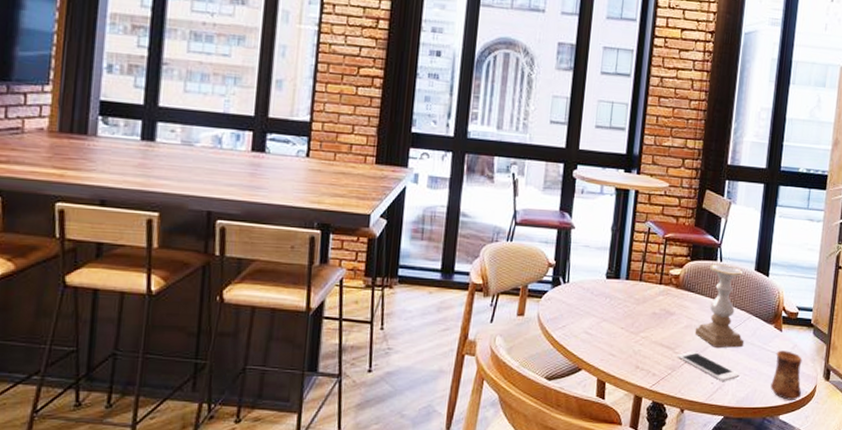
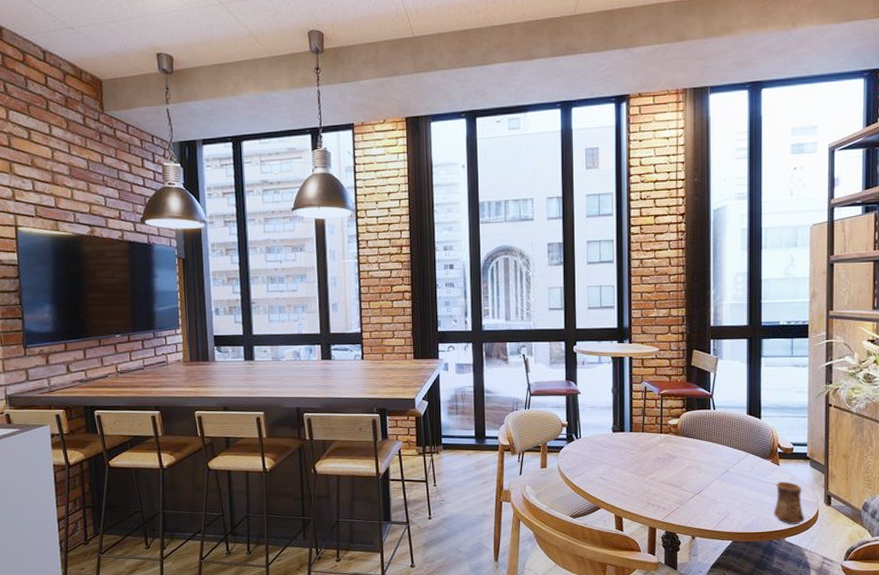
cell phone: present [677,351,740,381] -> none [683,487,743,511]
candle holder: present [695,263,745,348] -> none [697,411,744,483]

